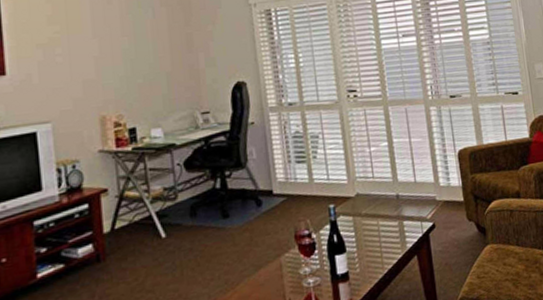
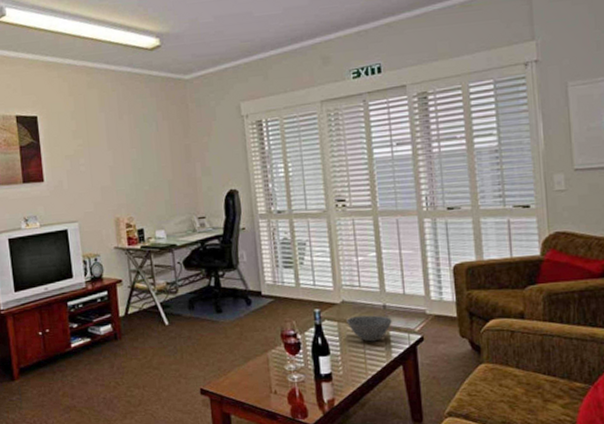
bowl: none [362,206,405,235] -> present [347,315,392,342]

